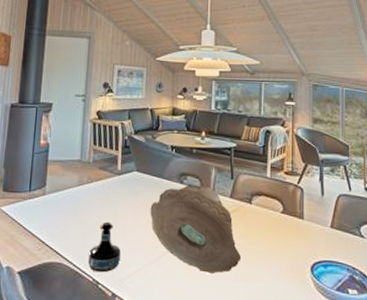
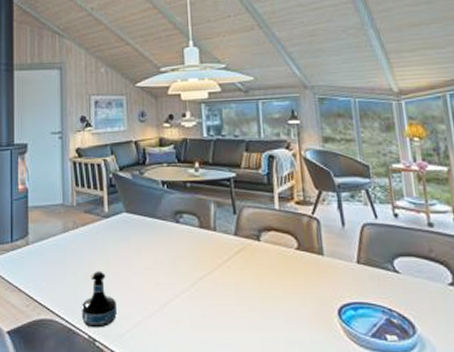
decorative bowl: present [150,184,242,275] -> none [145,223,255,325]

